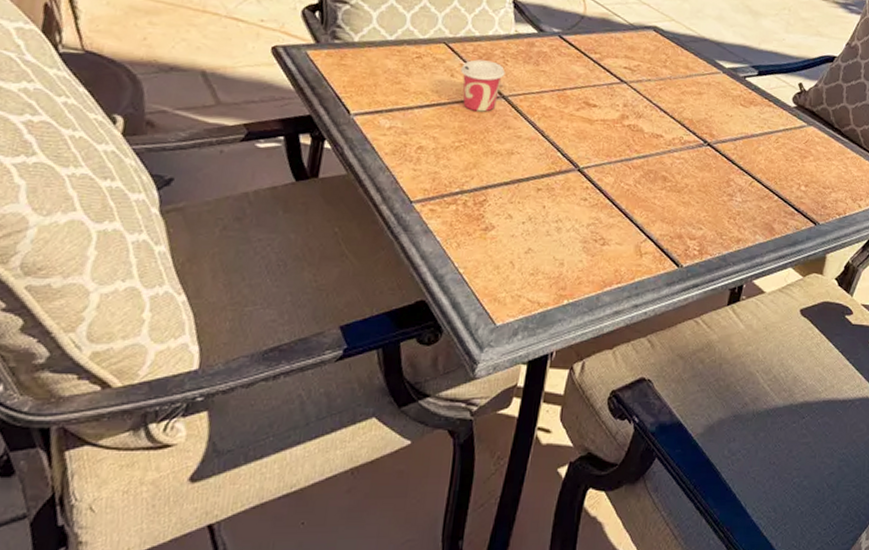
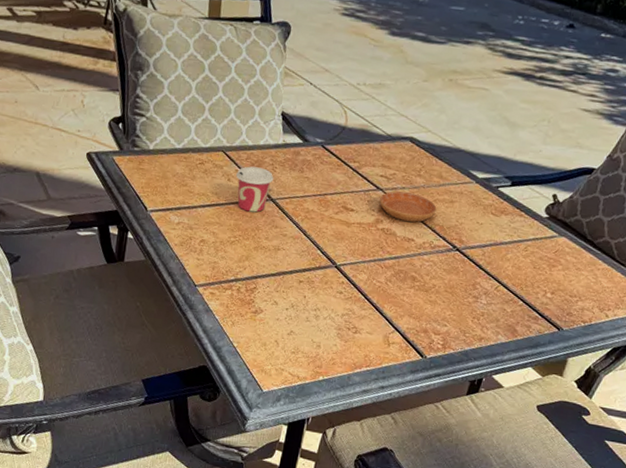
saucer: none [624,83,685,117] -> present [379,191,437,222]

